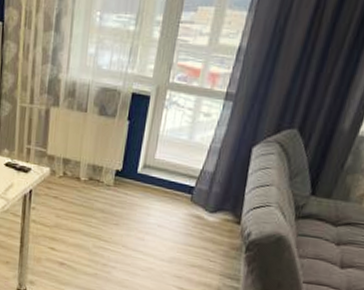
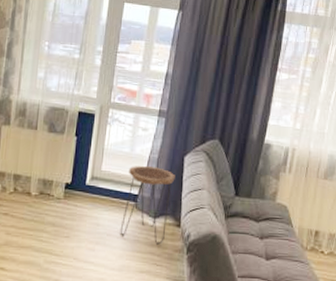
side table: none [172,155,240,241] -> present [120,165,175,245]

